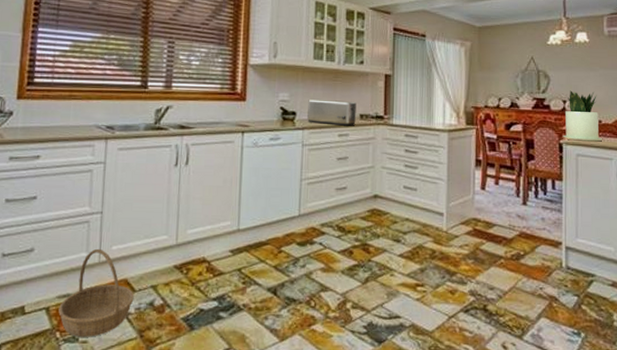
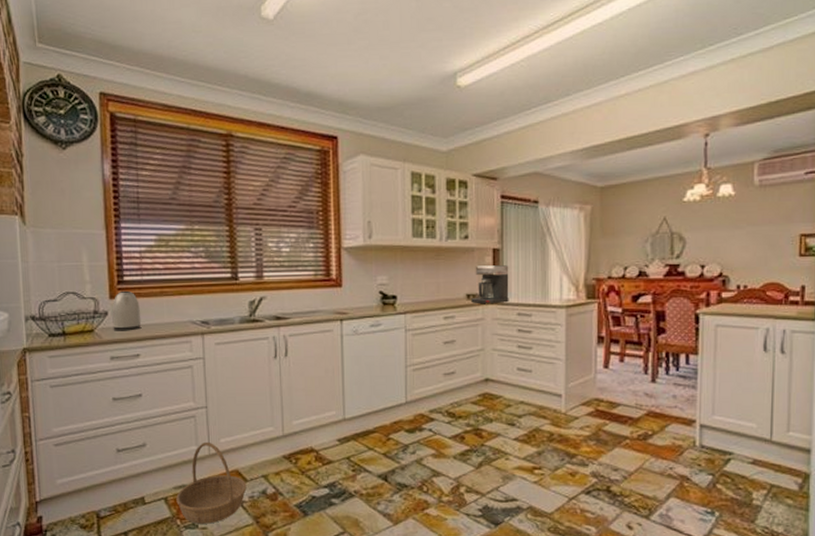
kettle: none [16,92,47,132] -> present [112,290,142,331]
toaster: present [307,99,356,126] -> none [409,280,462,308]
coffee maker: none [364,89,399,125] -> present [471,265,509,304]
planter: present [562,90,603,142] -> none [699,252,748,310]

